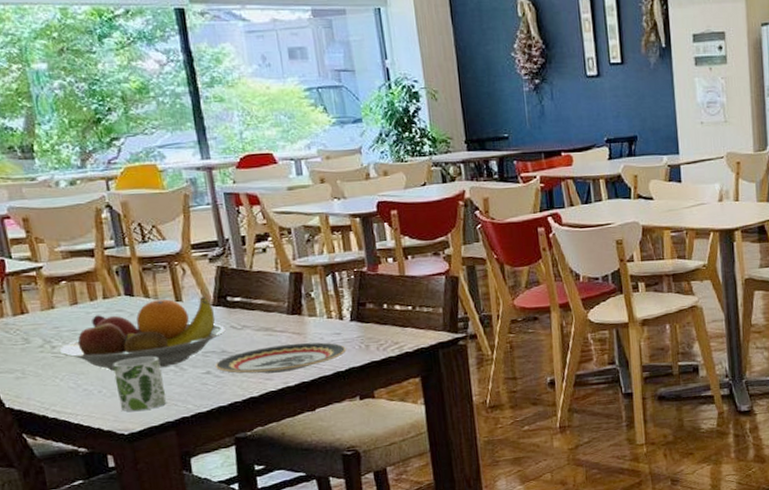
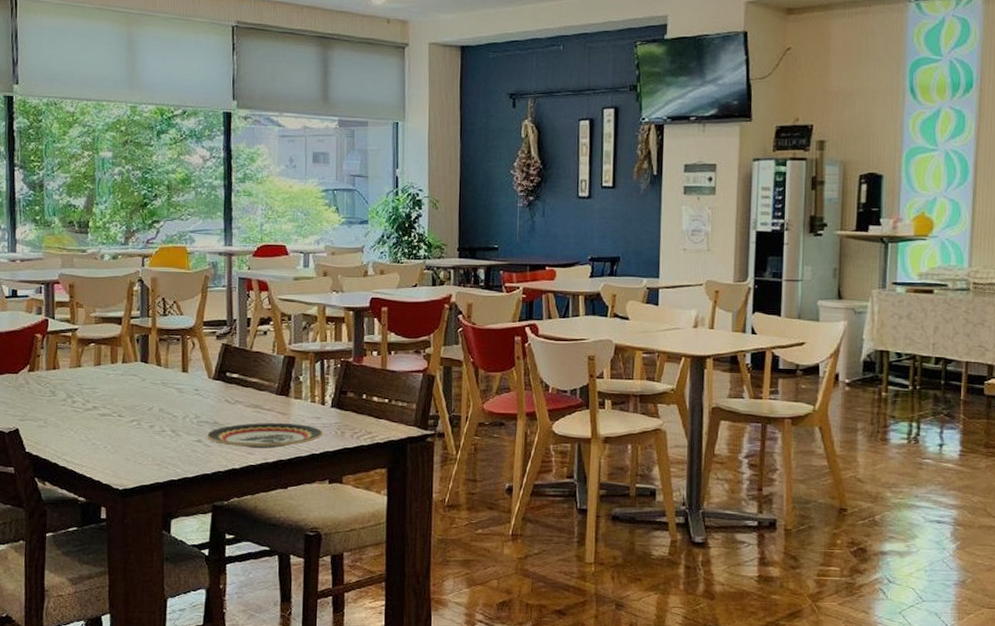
fruit bowl: present [59,296,226,371] -> none [78,369,221,432]
mug: present [113,356,167,412] -> none [119,419,160,470]

